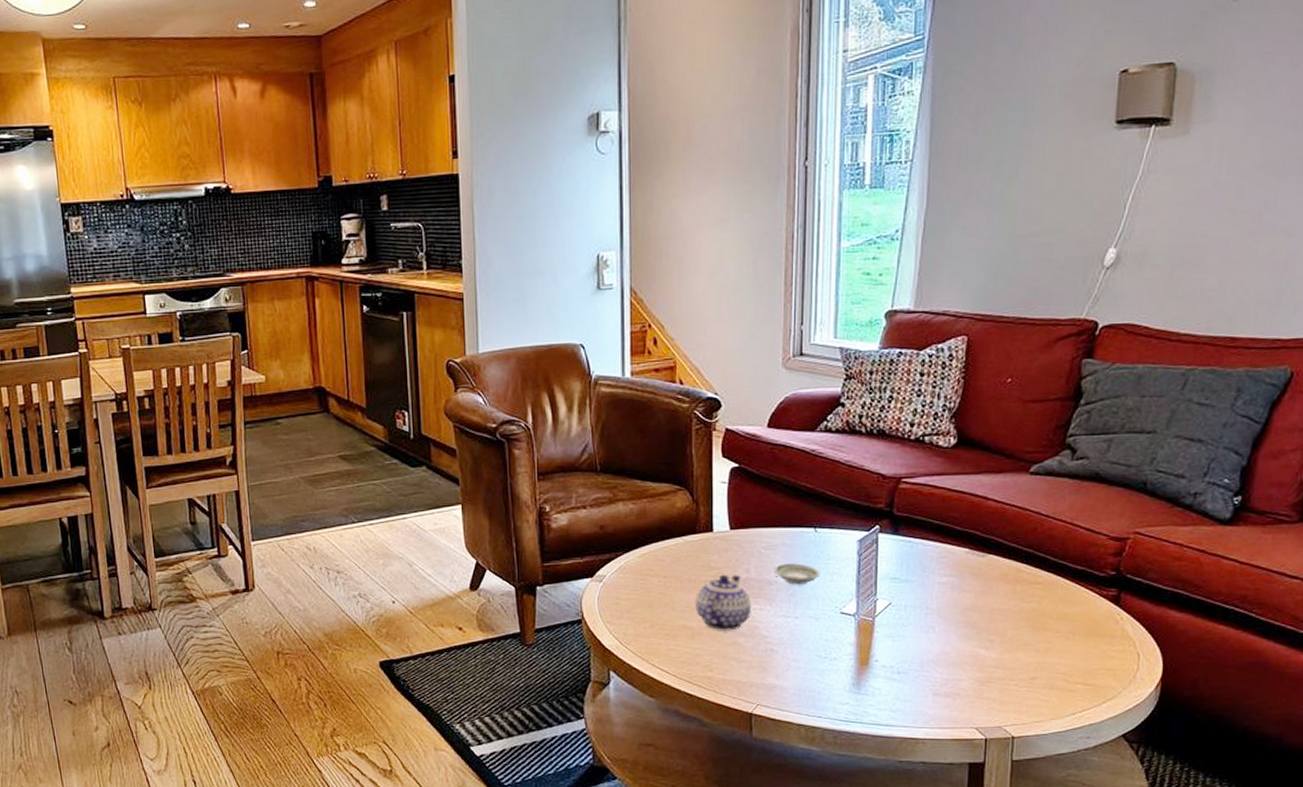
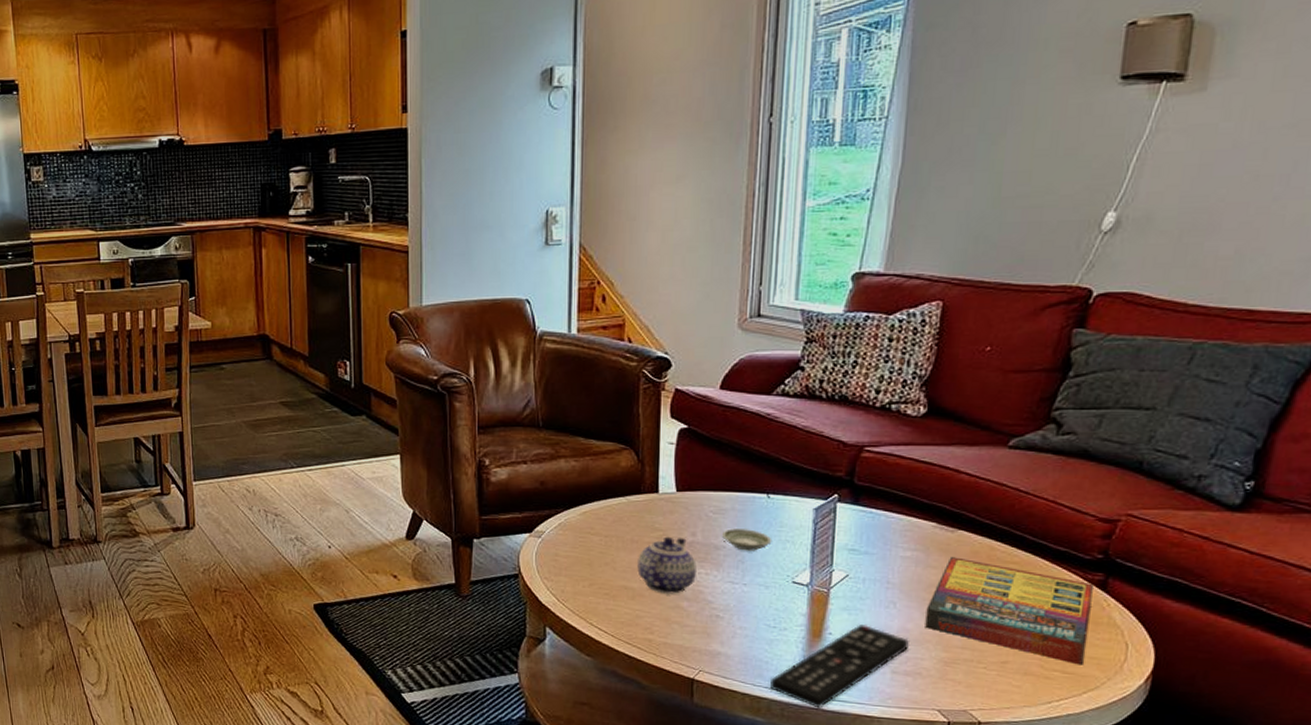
remote control: none [823,650,949,734] -> present [770,625,911,709]
game compilation box: none [962,581,1108,677] -> present [925,557,1093,665]

